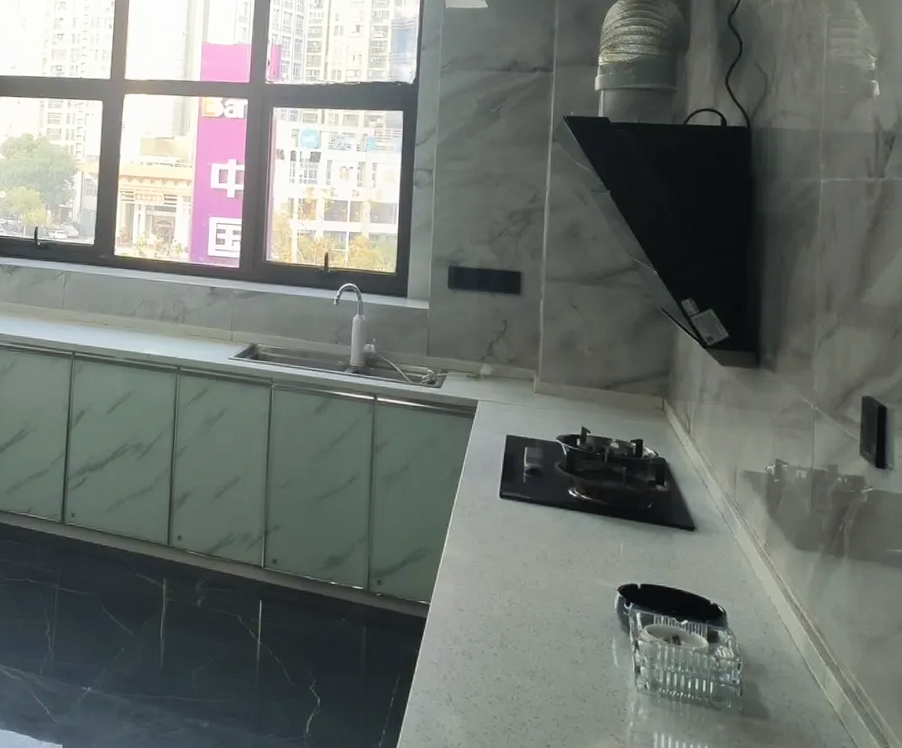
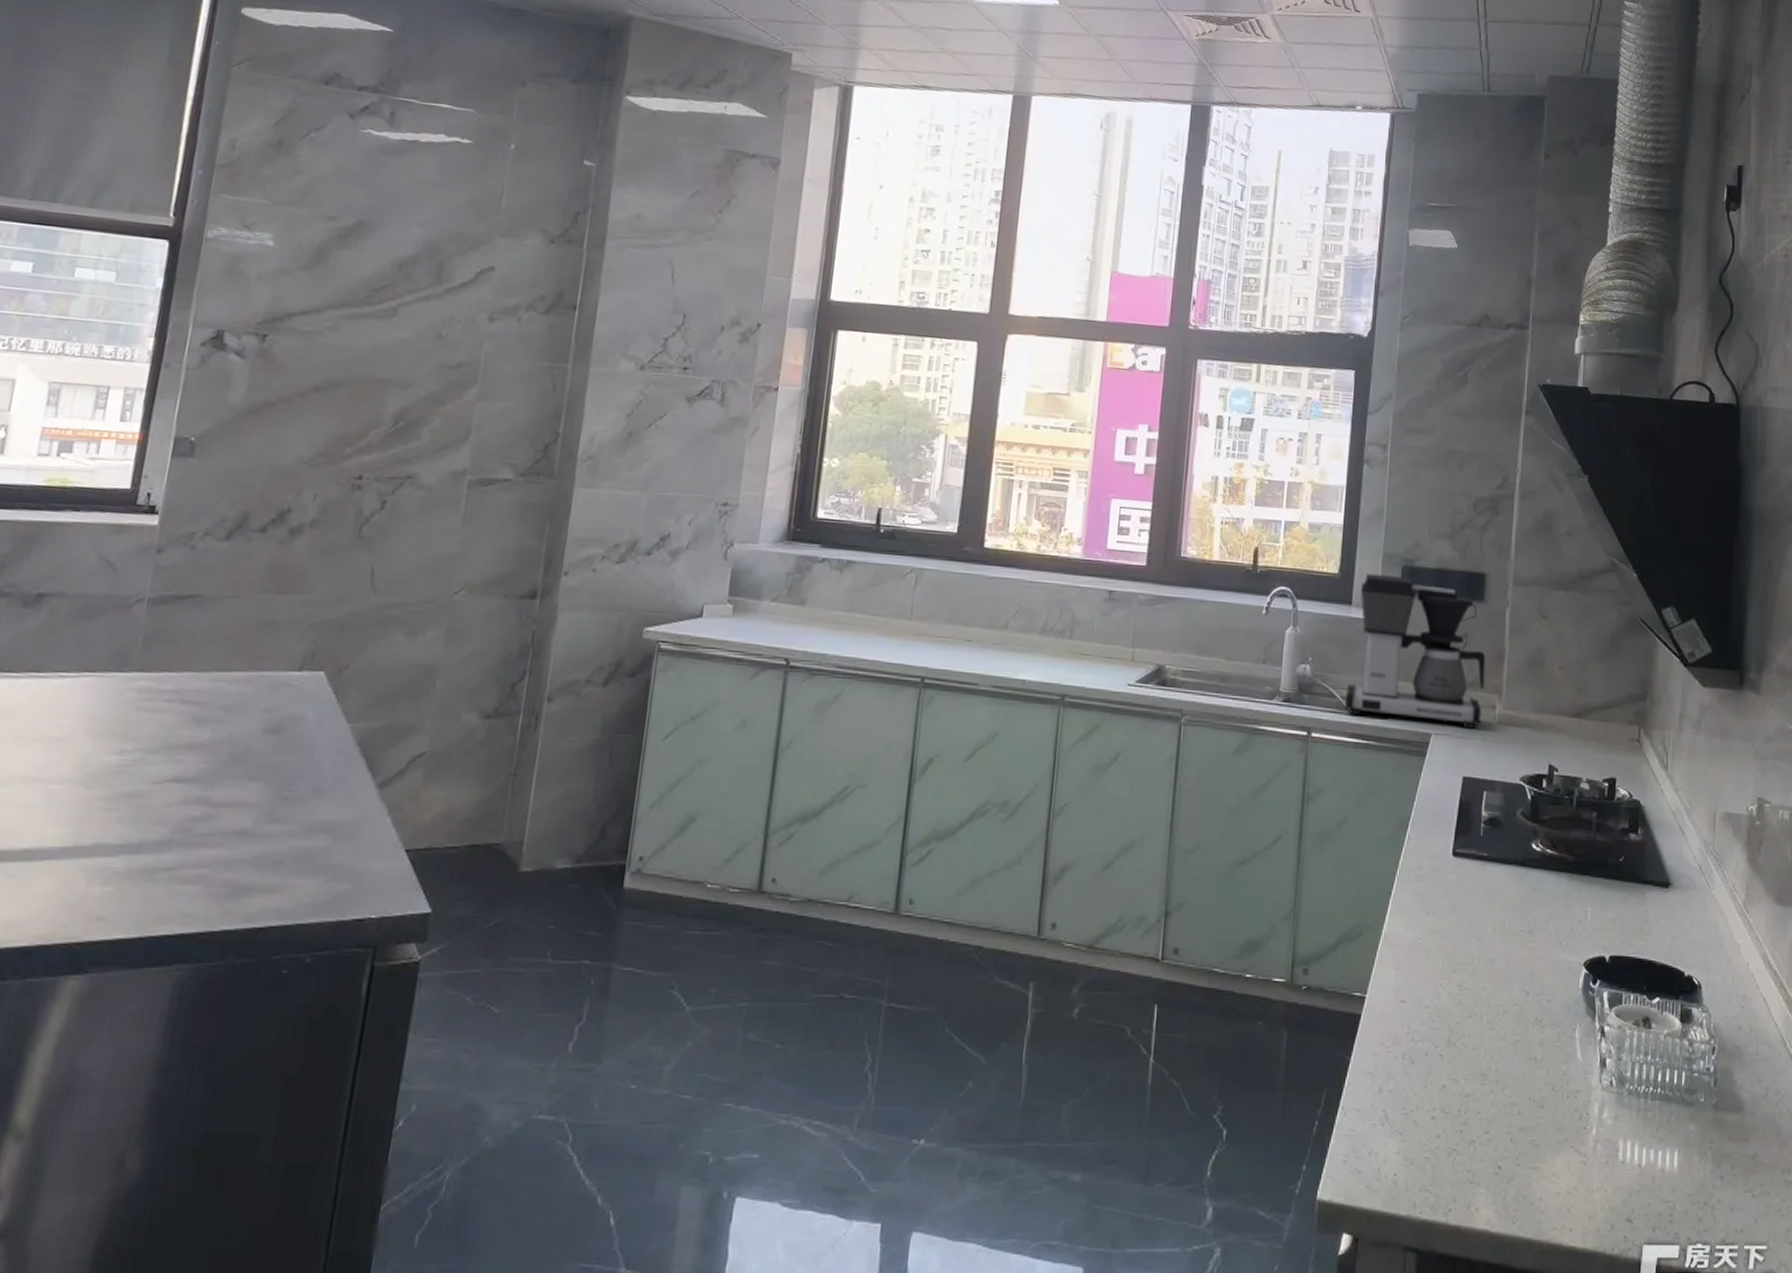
coffee maker: none [405,272,524,398] -> present [1345,573,1486,730]

